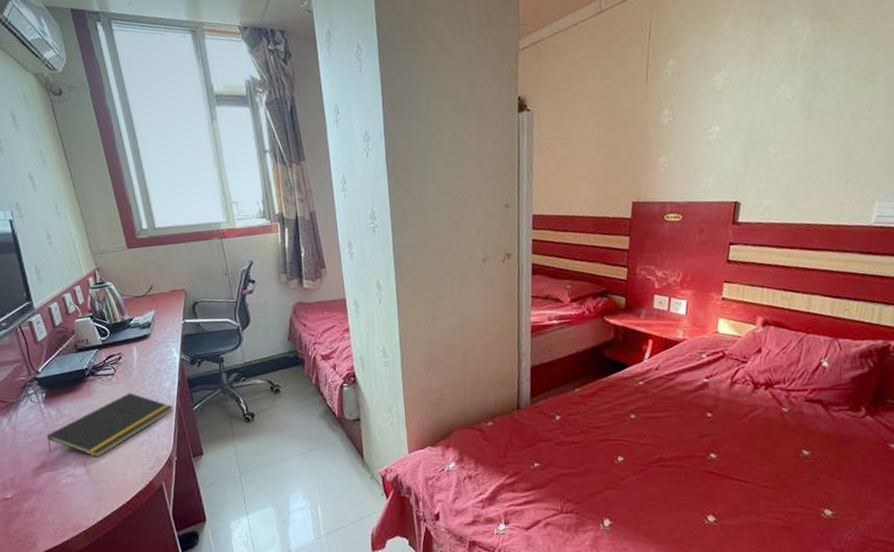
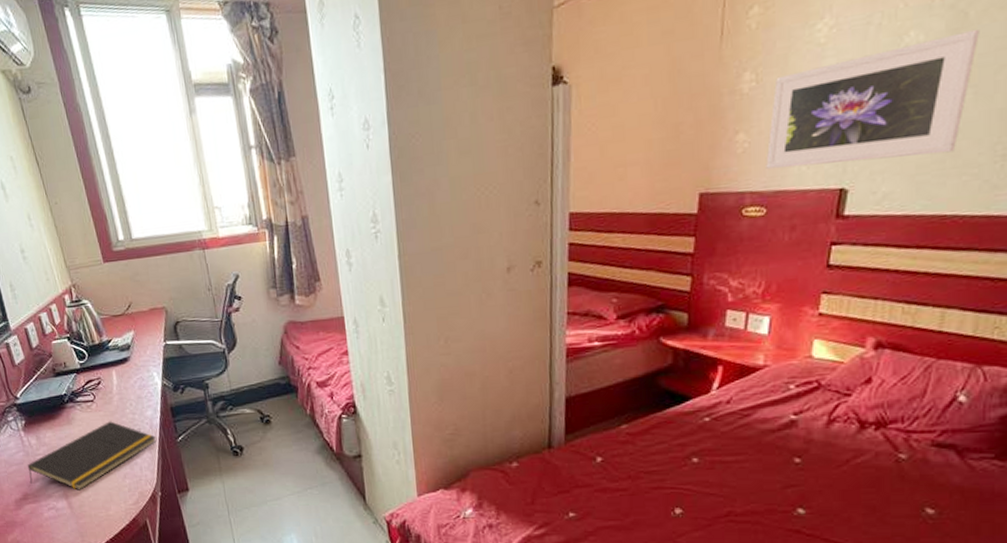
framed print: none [681,86,827,185] -> present [766,28,979,170]

